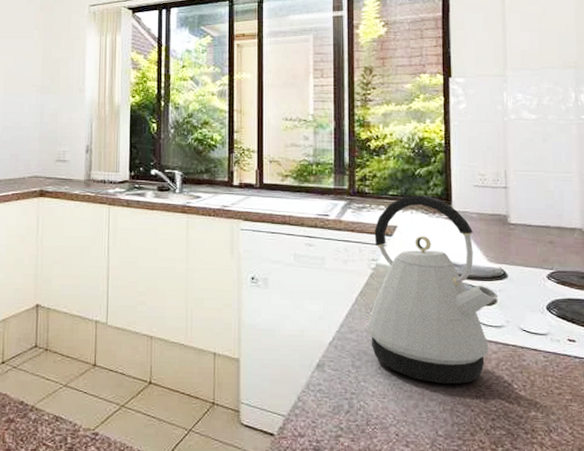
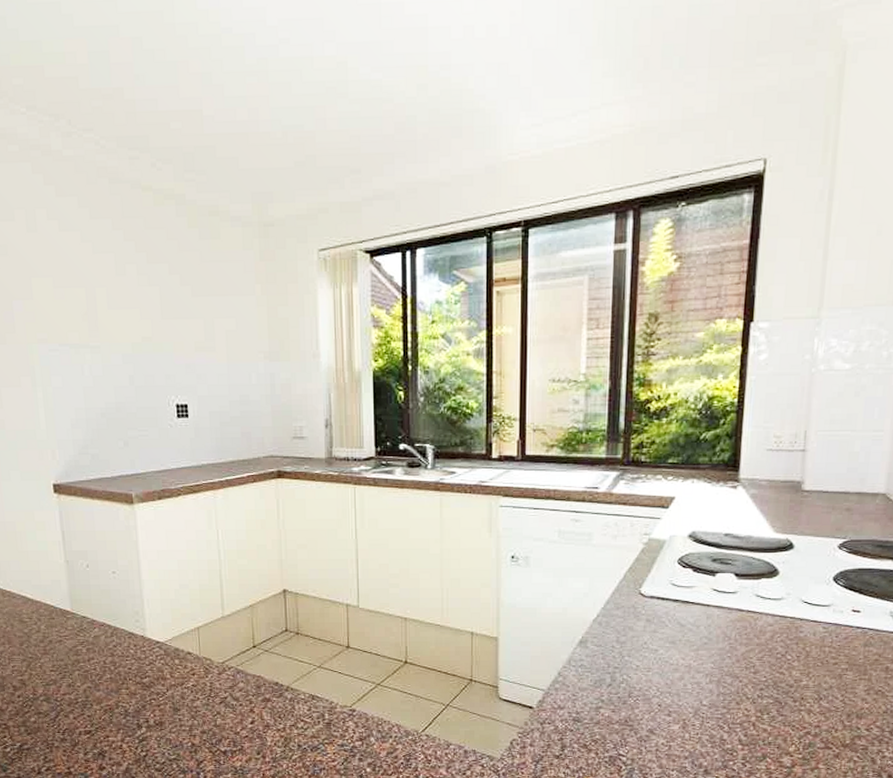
kettle: present [367,195,498,384] -> none [634,462,781,657]

